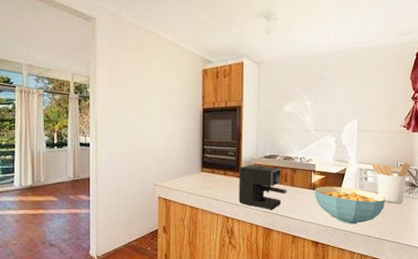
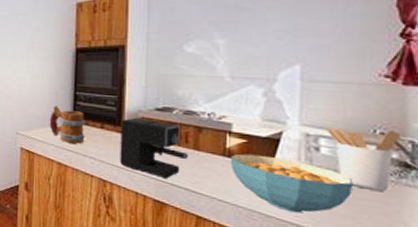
mug: none [182,158,212,189] -> present [49,106,85,144]

